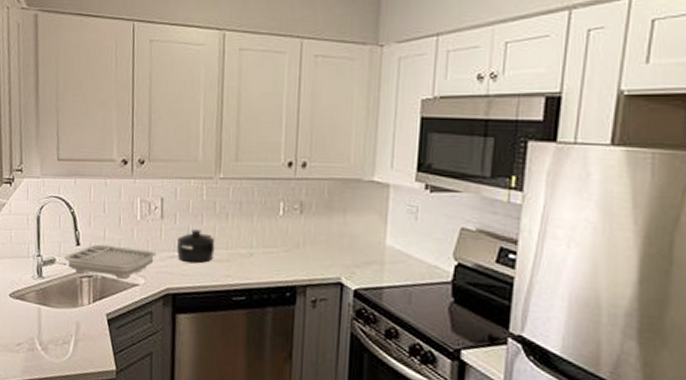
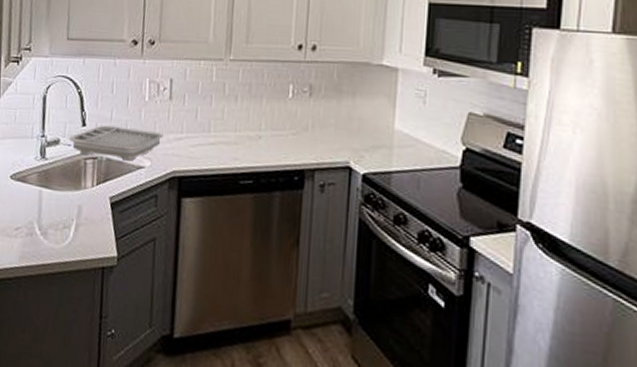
saucepan: present [176,229,215,264] -> none [184,111,224,146]

